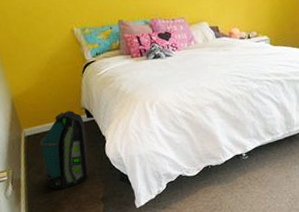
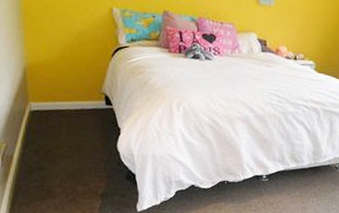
backpack: present [40,111,89,190] -> none [42,93,101,176]

